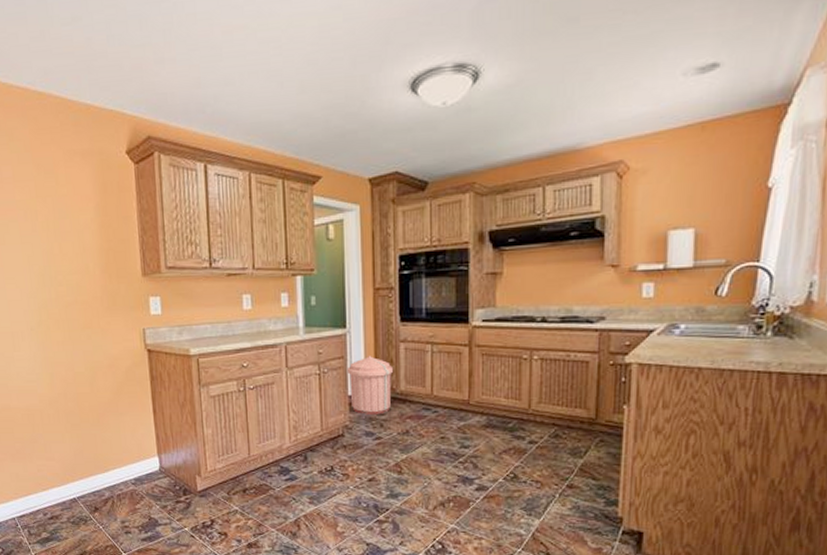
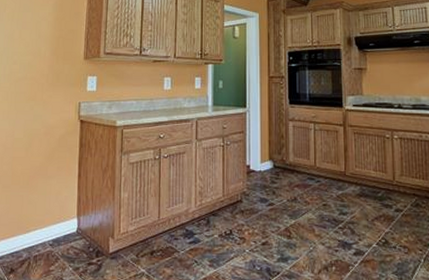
trash can: present [347,356,394,415] -> none [246,132,284,183]

